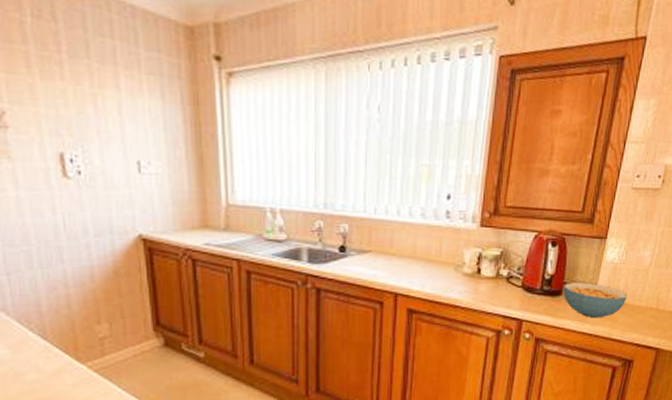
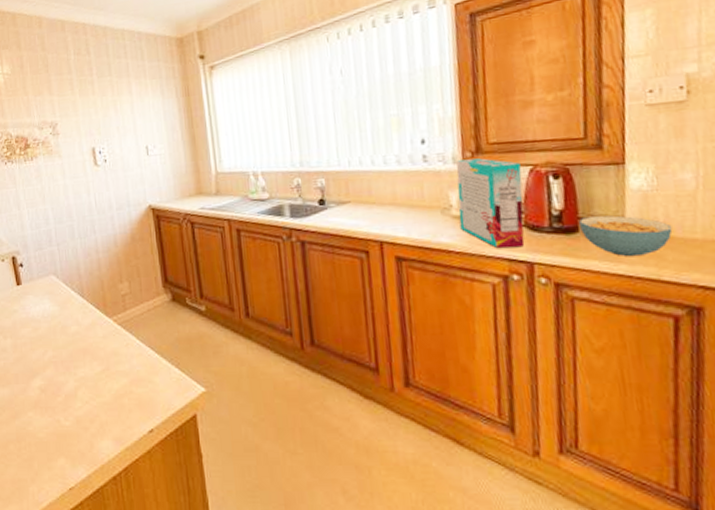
cereal box: none [469,220,528,306] -> present [456,158,525,249]

